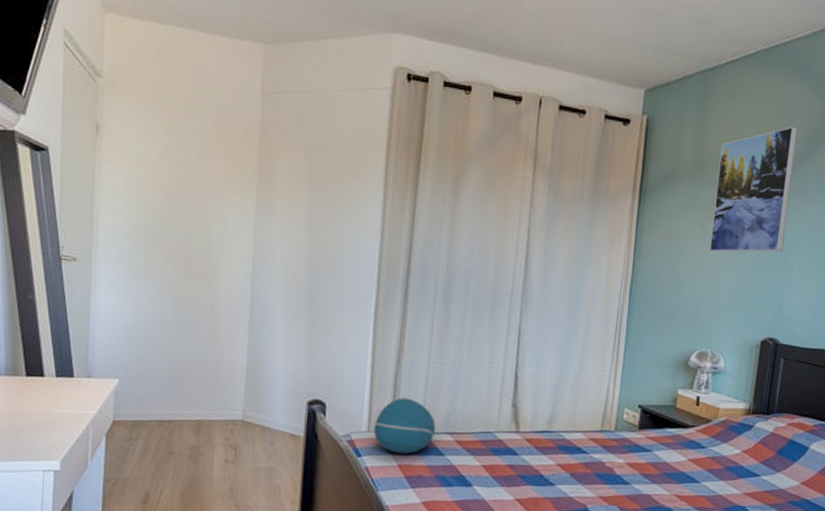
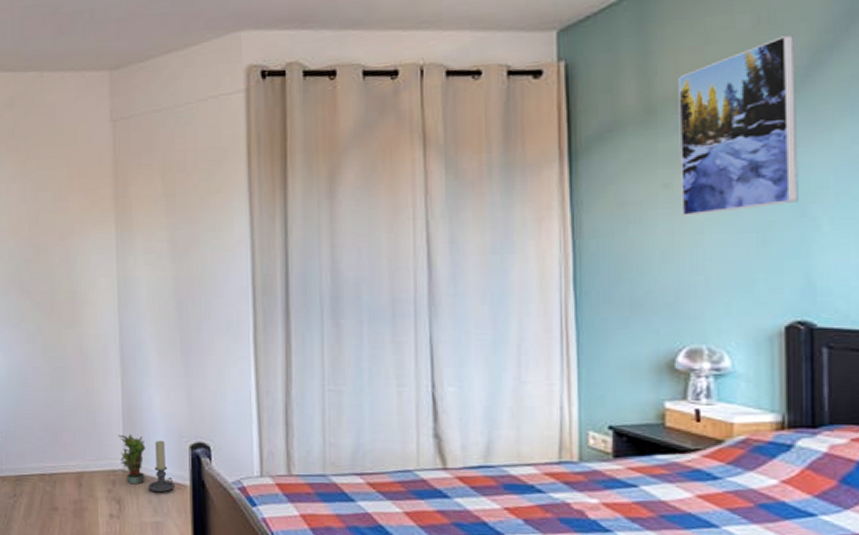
potted plant: none [239,387,266,434] -> present [117,433,146,485]
candle holder: none [265,395,291,442] -> present [148,440,176,493]
cushion: present [374,398,436,454] -> none [268,435,340,501]

